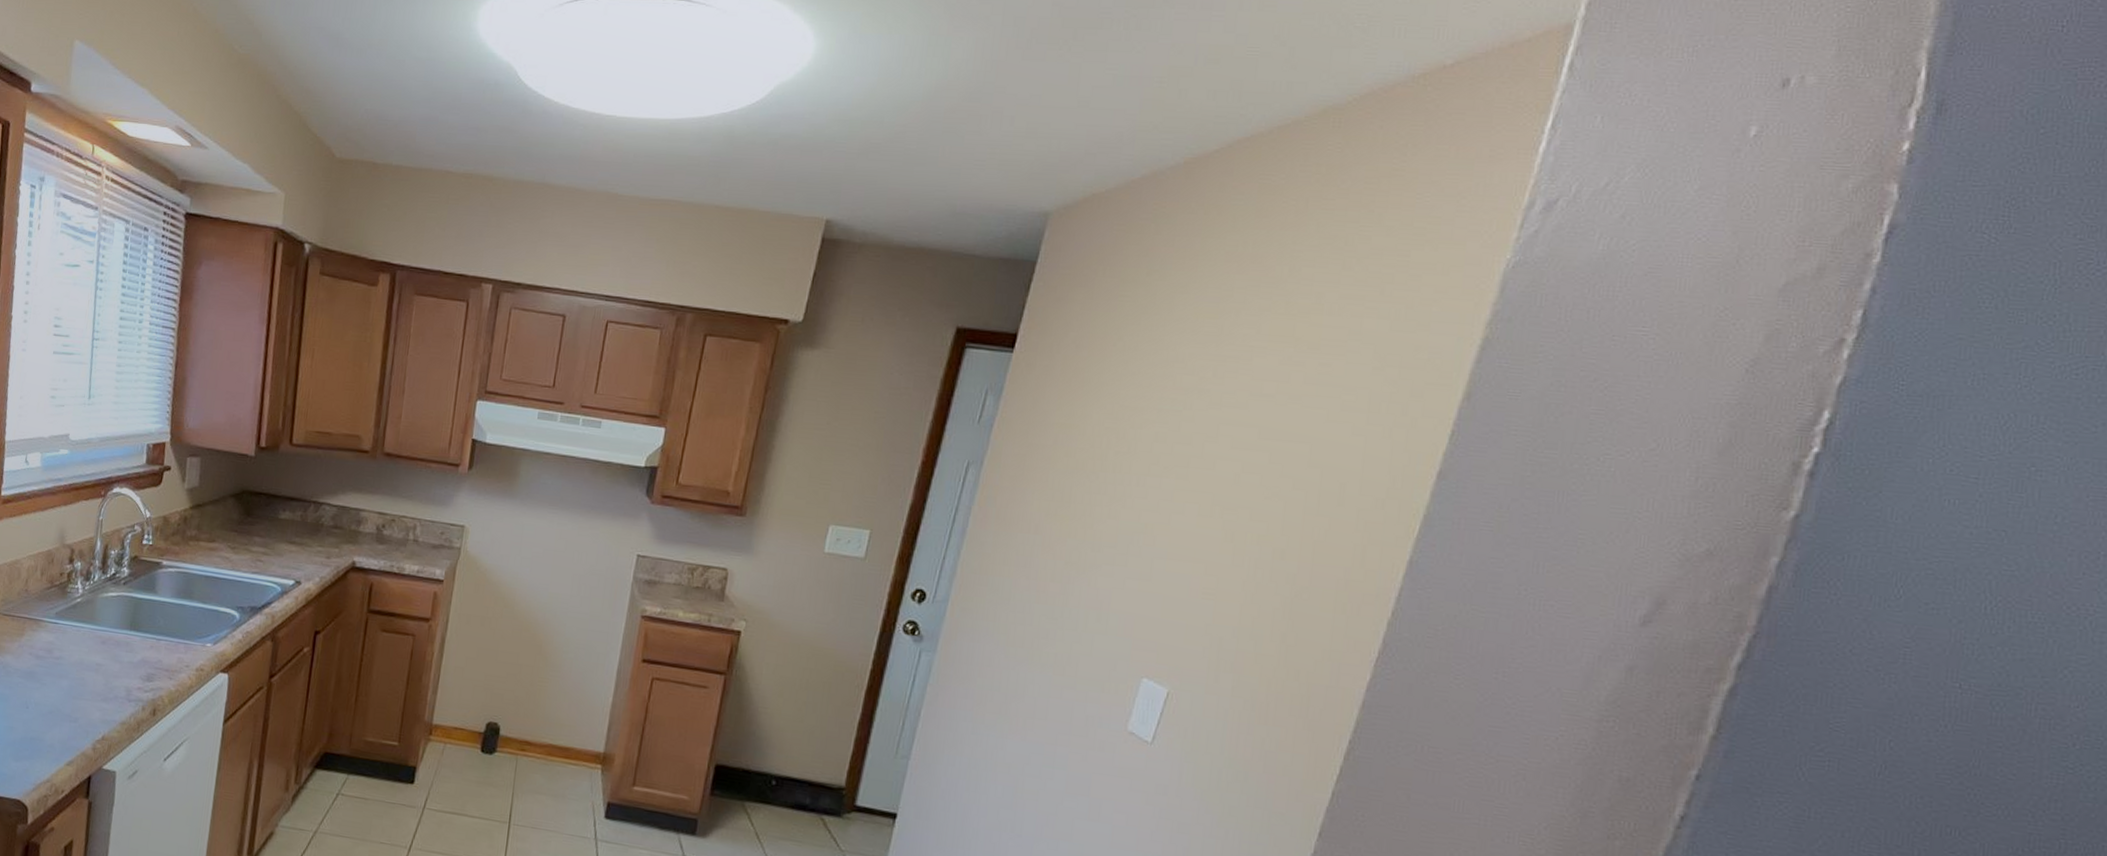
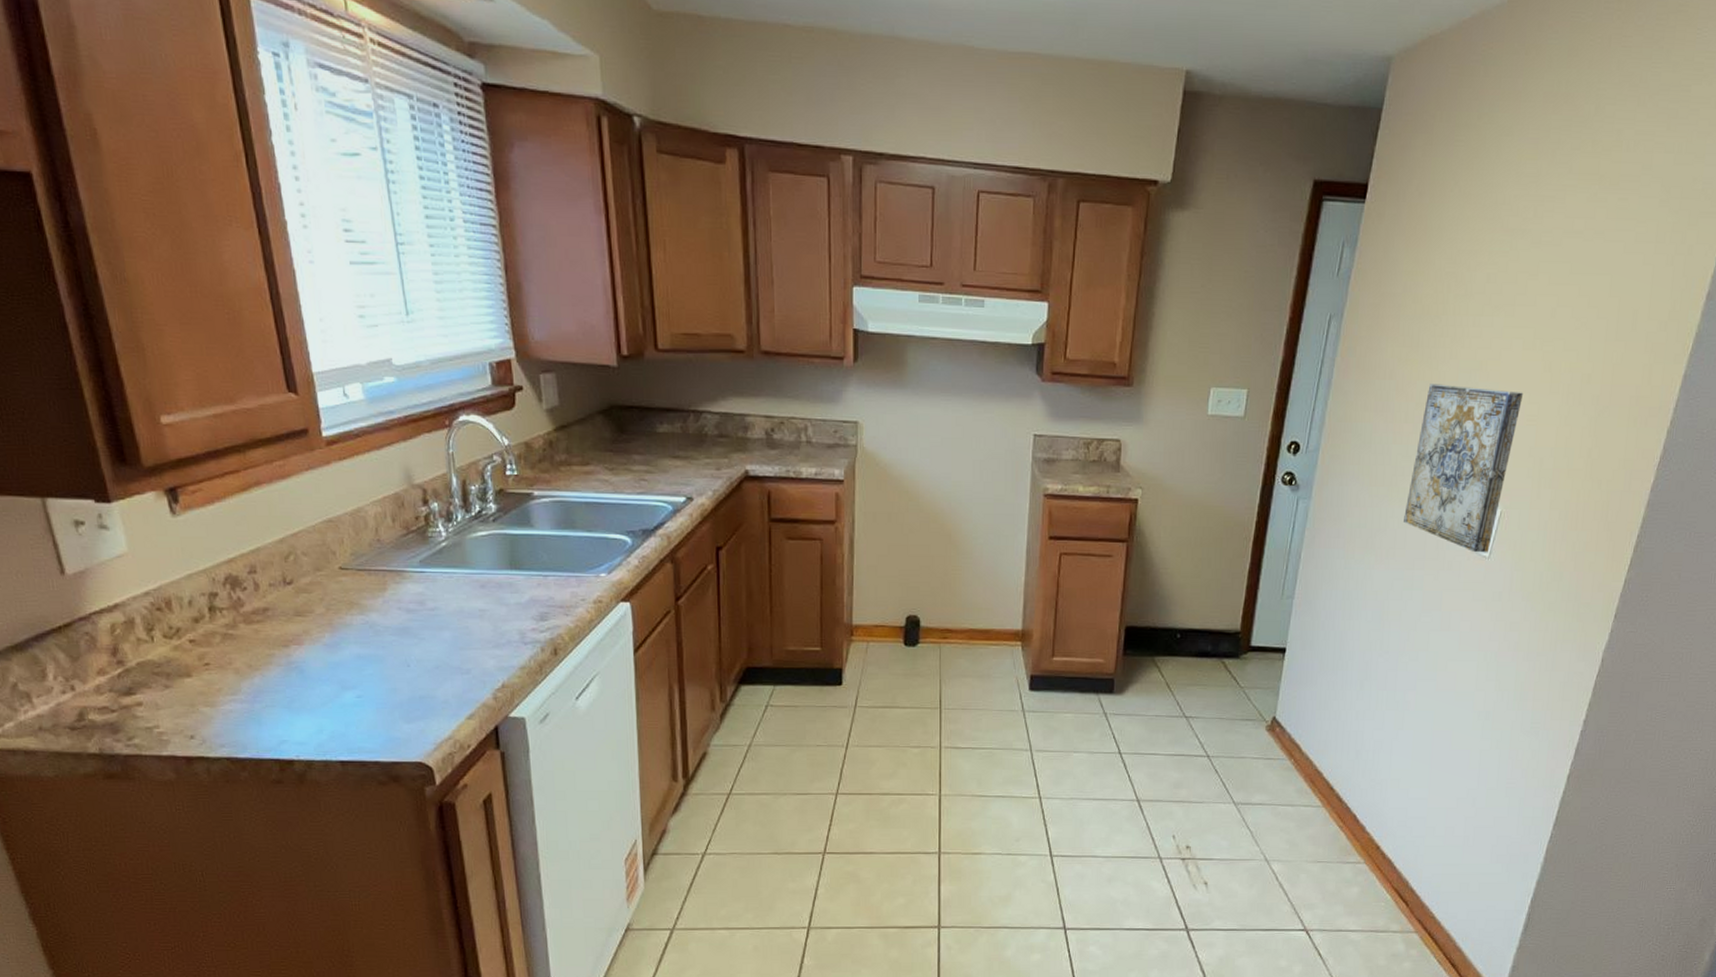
wall art: none [1046,543,1199,738] -> present [1404,384,1524,553]

